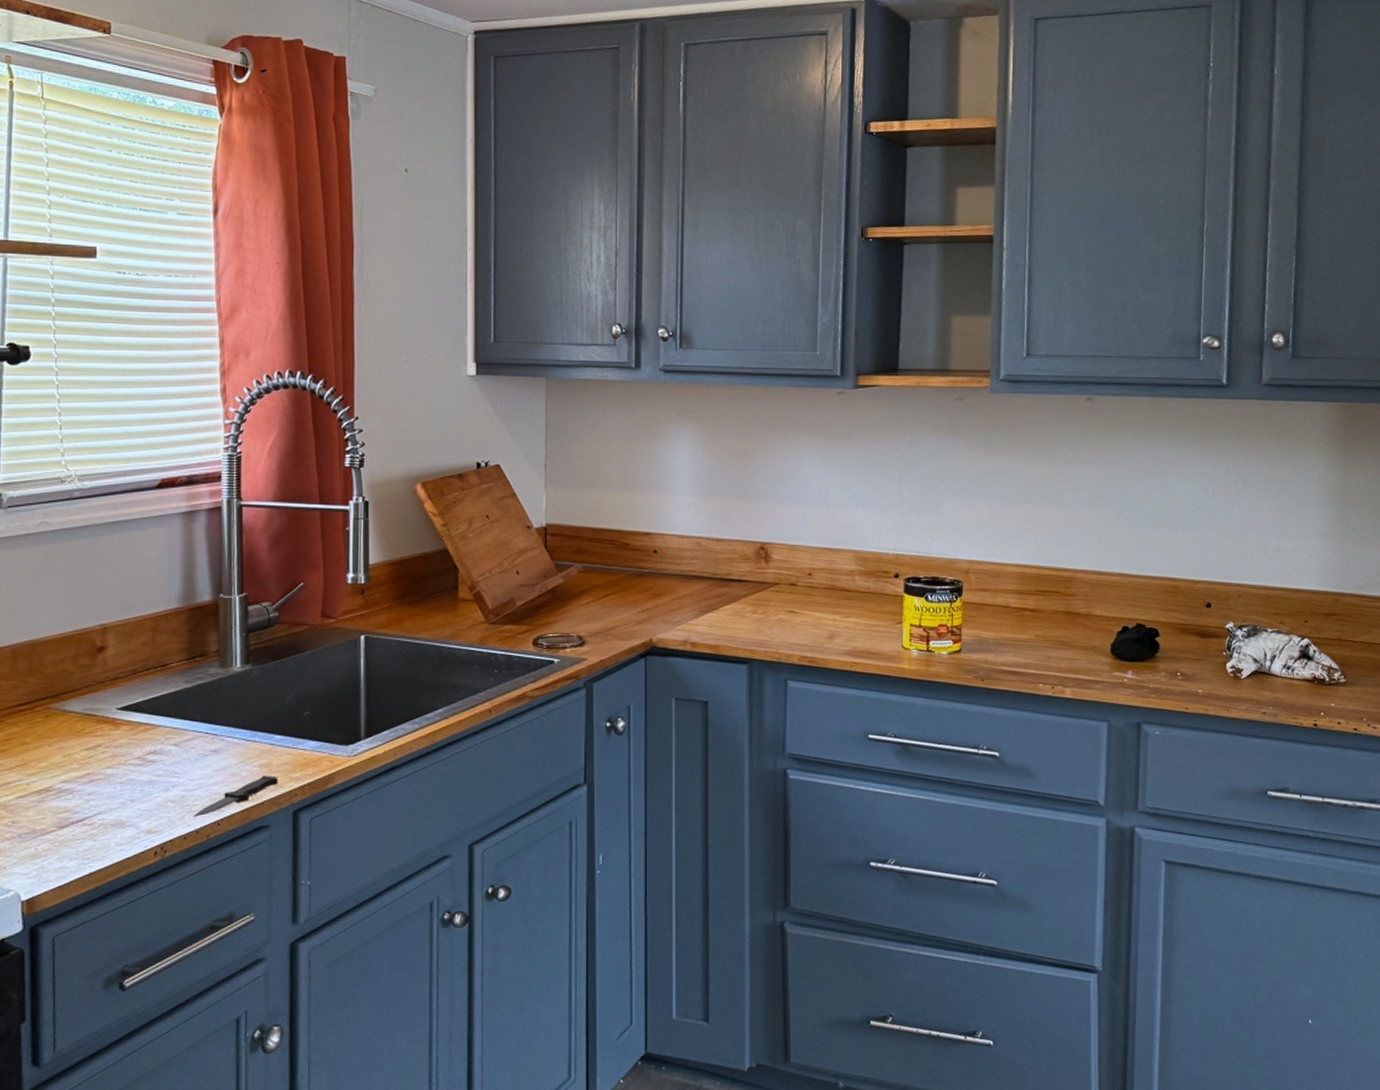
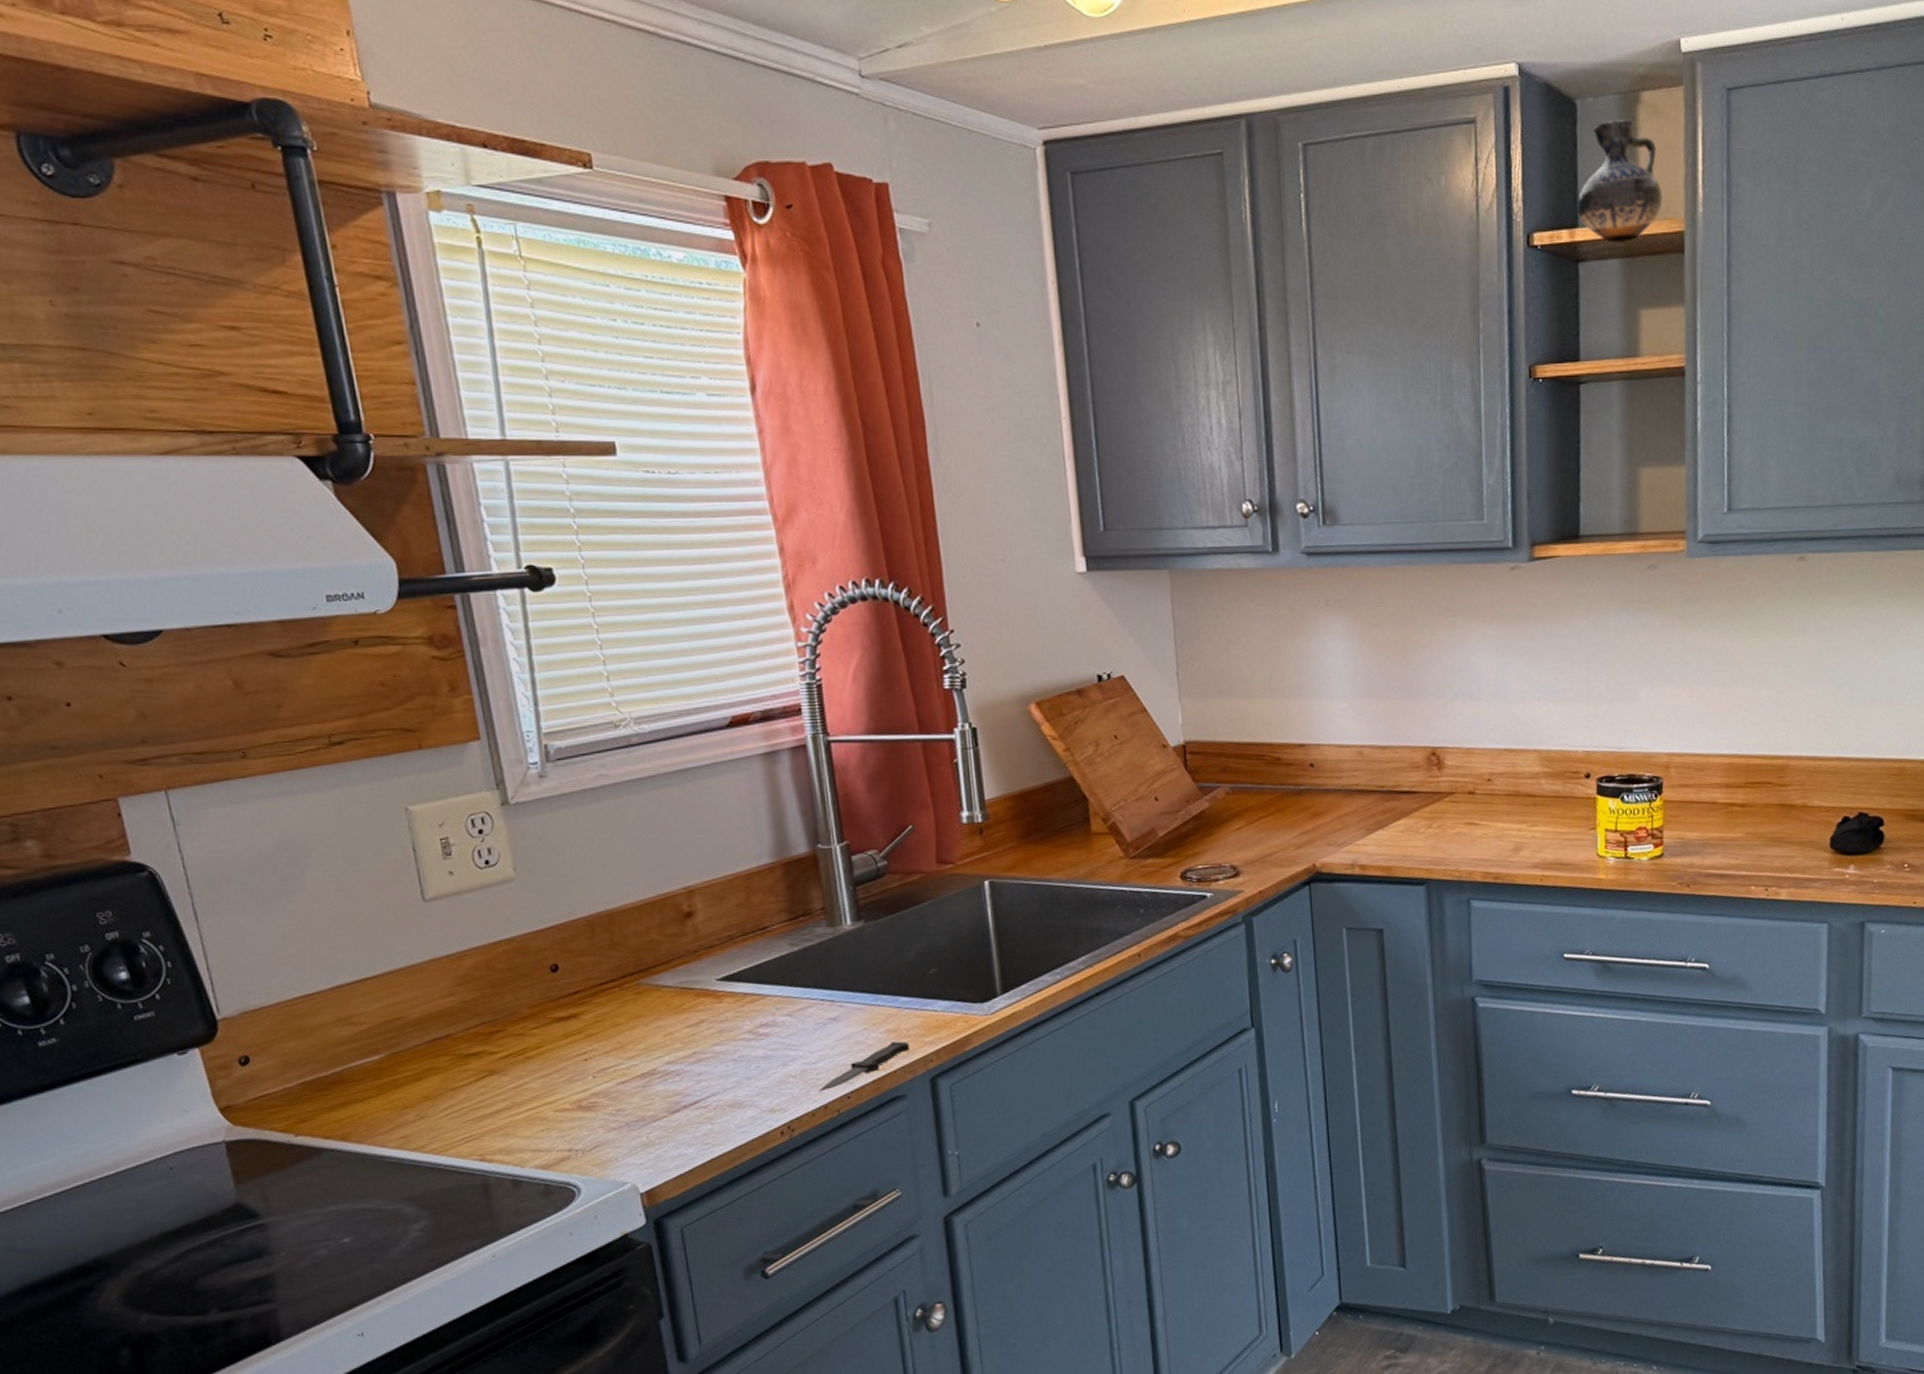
ceramic jug: none [908,38,979,134] -> present [1577,120,1663,243]

